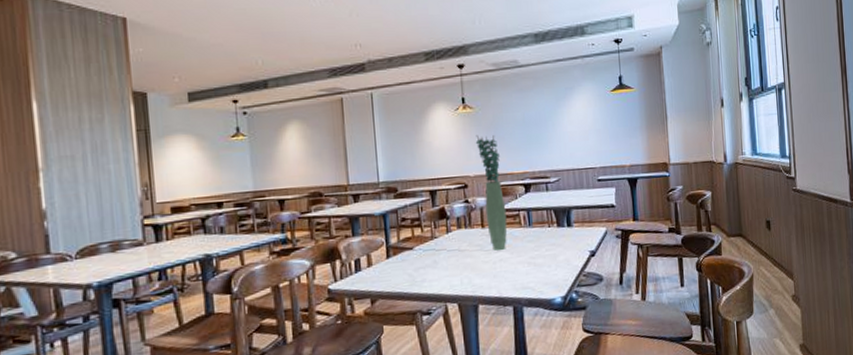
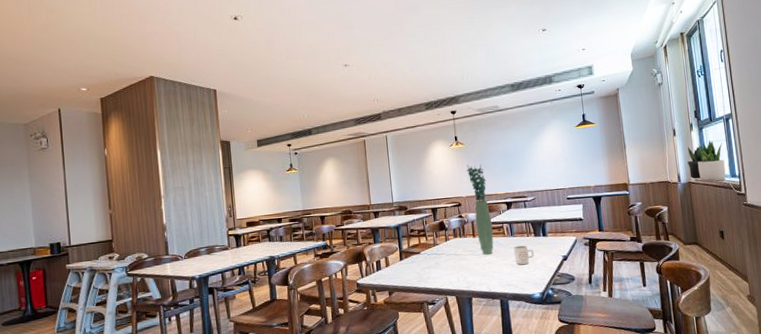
mug: none [531,238,556,263] -> present [513,245,534,265]
planter: none [735,120,752,159] -> present [687,146,703,179]
planter: none [745,113,776,164] -> present [697,140,726,183]

